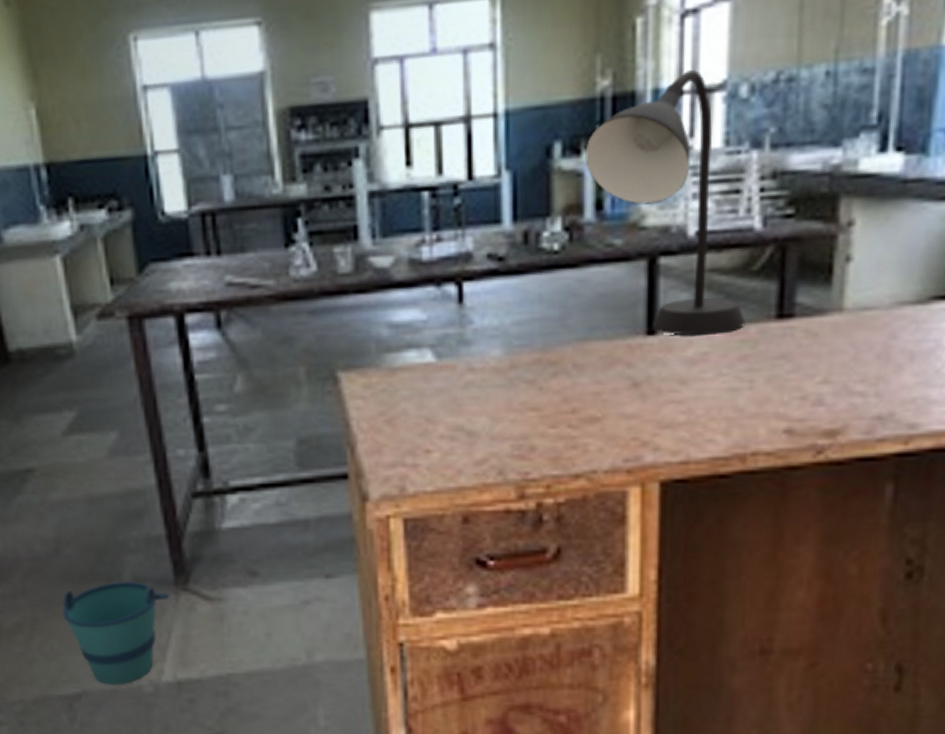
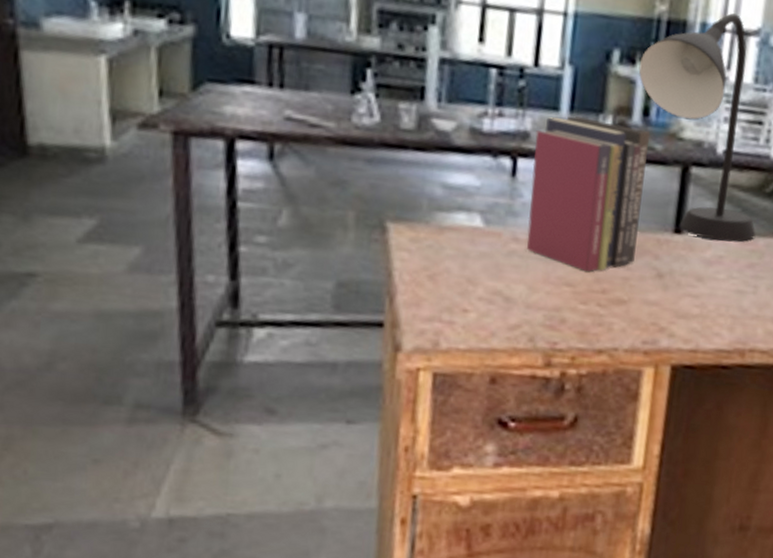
bucket: present [62,582,170,685] -> none [44,405,175,518]
books: none [479,224,606,392] -> present [526,116,650,271]

